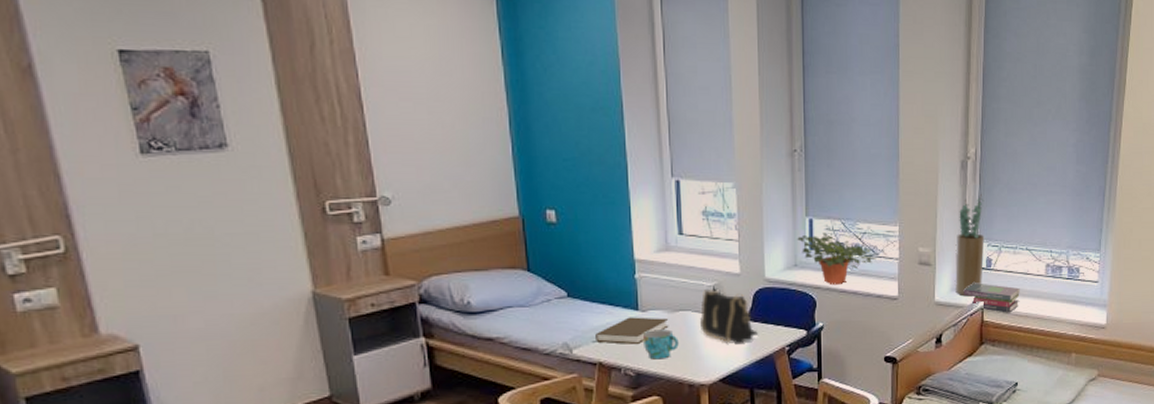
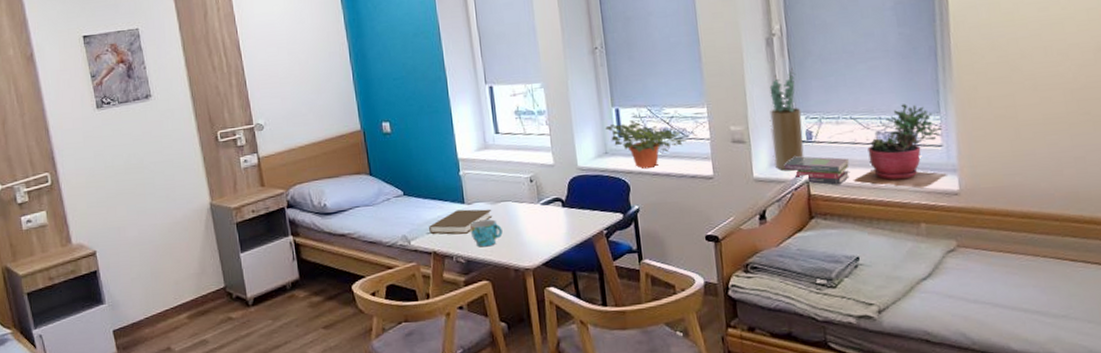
handbag: present [699,288,758,343] -> none [520,180,575,229]
succulent plant: none [1021,239,1100,322] -> present [853,104,947,190]

